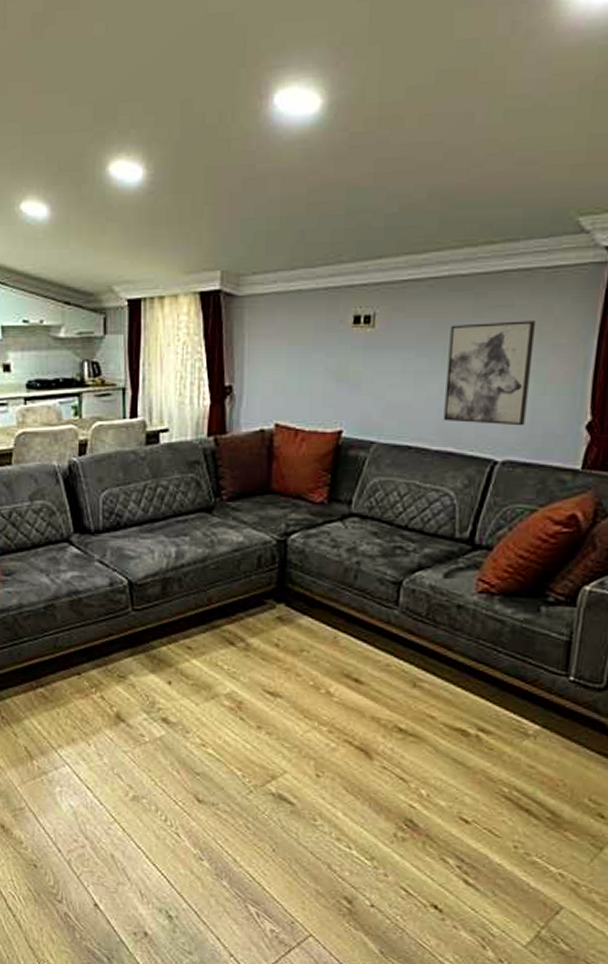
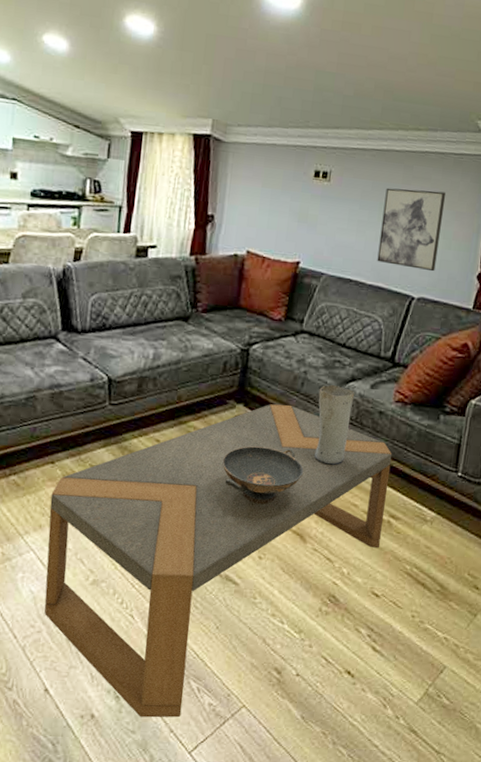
coffee table: none [80,602,478,942] -> present [44,404,392,718]
decorative bowl: none [265,651,363,716] -> present [222,446,303,504]
vase: none [376,576,424,671] -> present [314,385,355,465]

